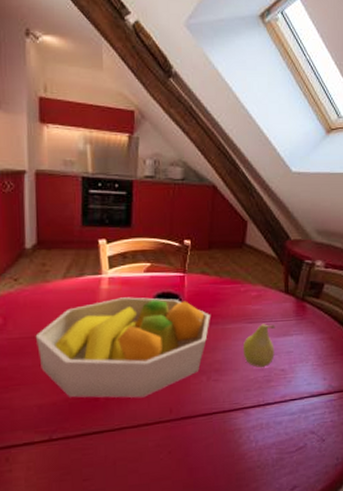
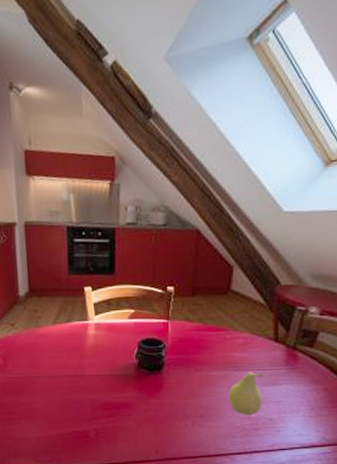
fruit bowl: present [35,297,210,398] -> none [31,342,195,437]

